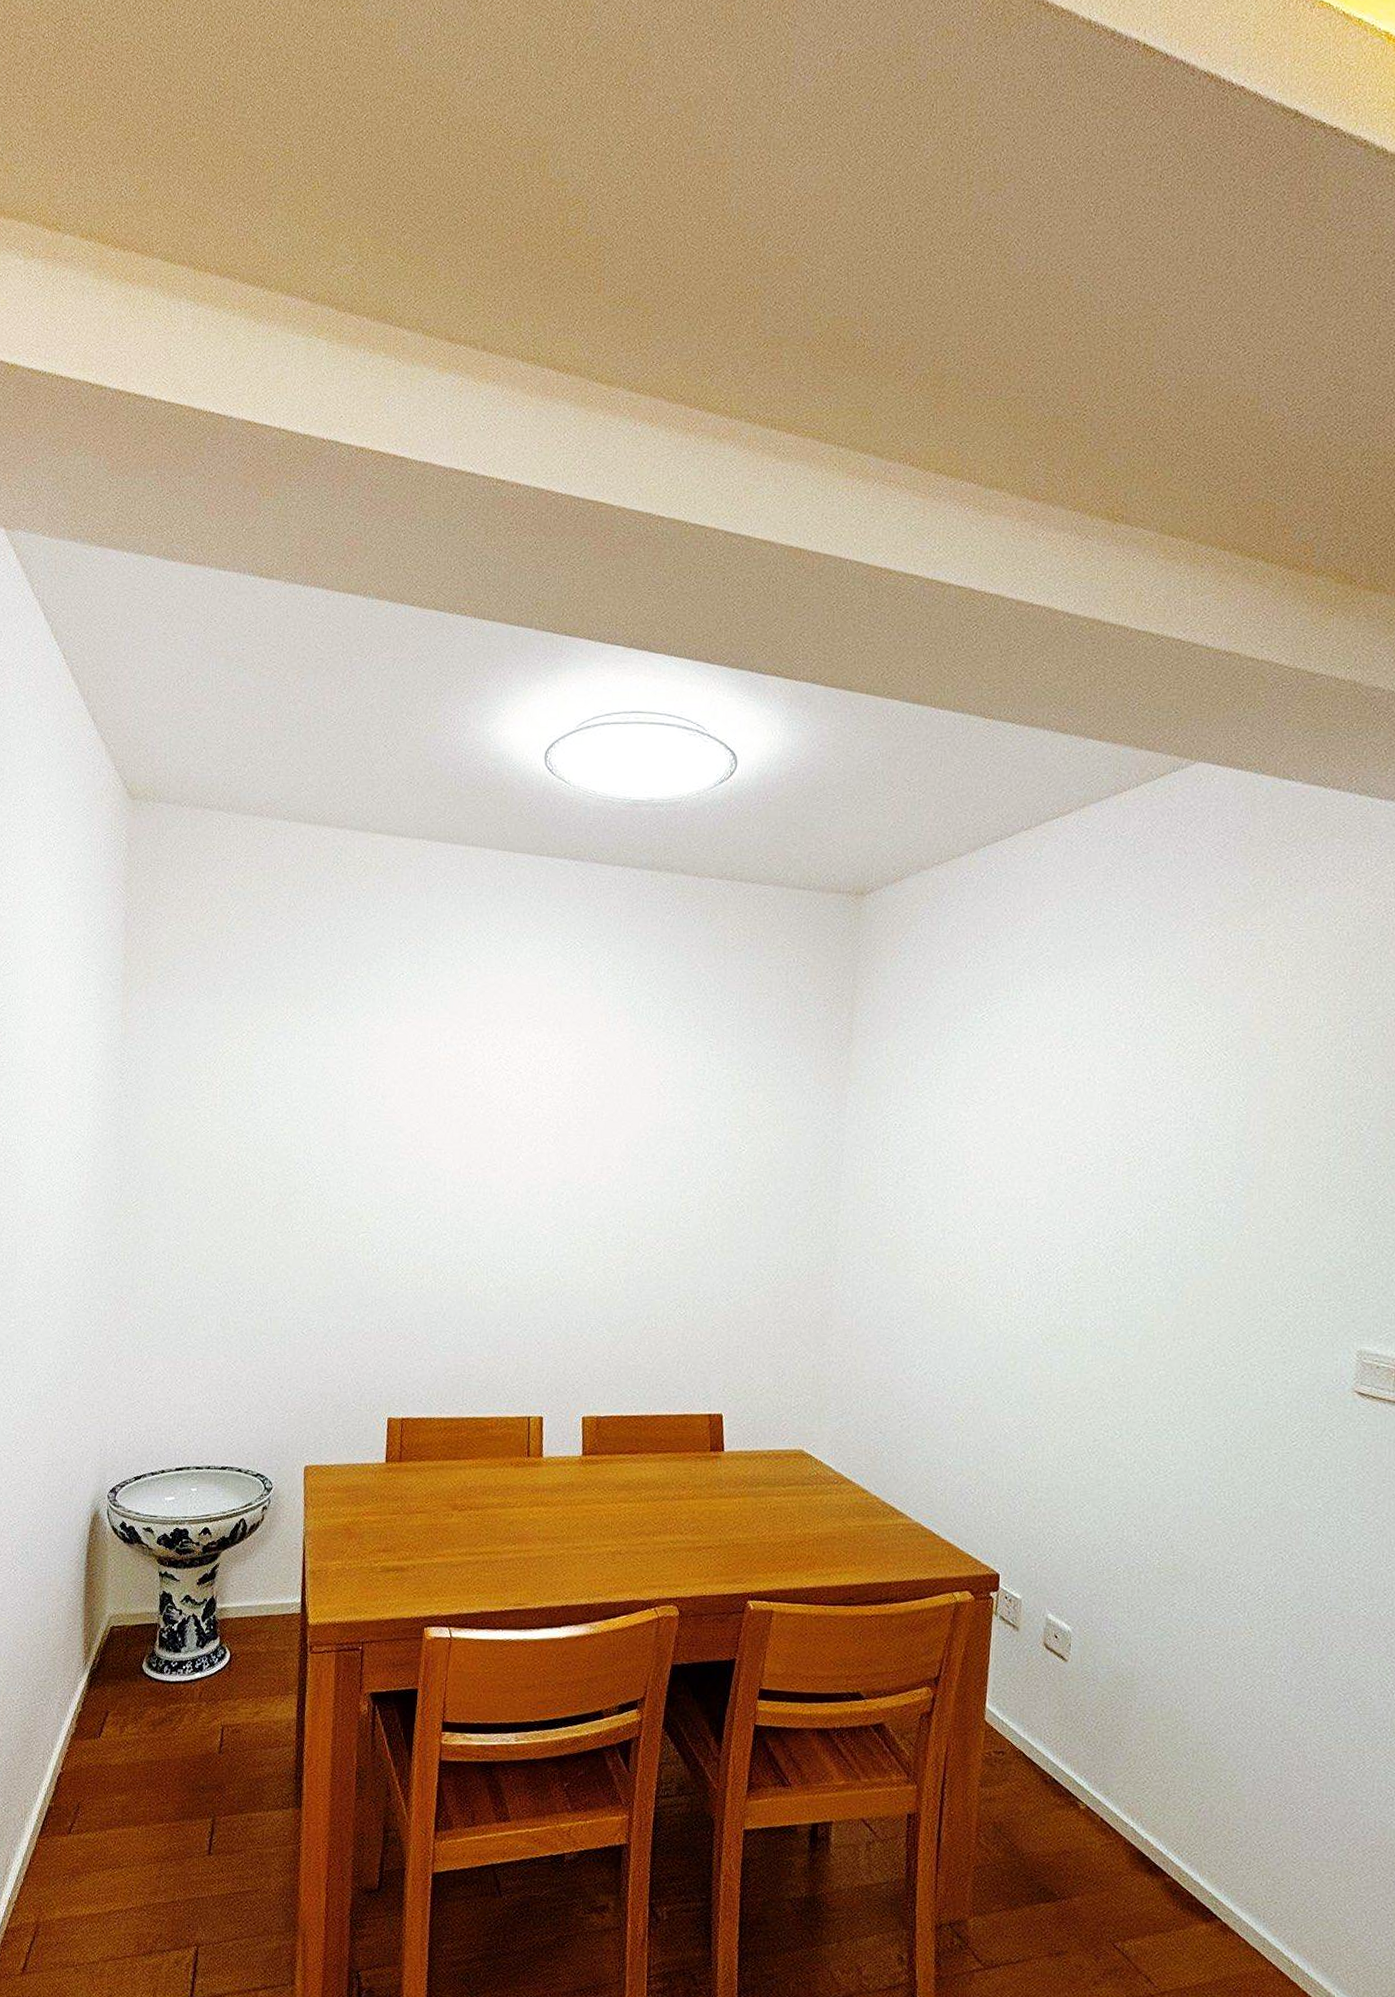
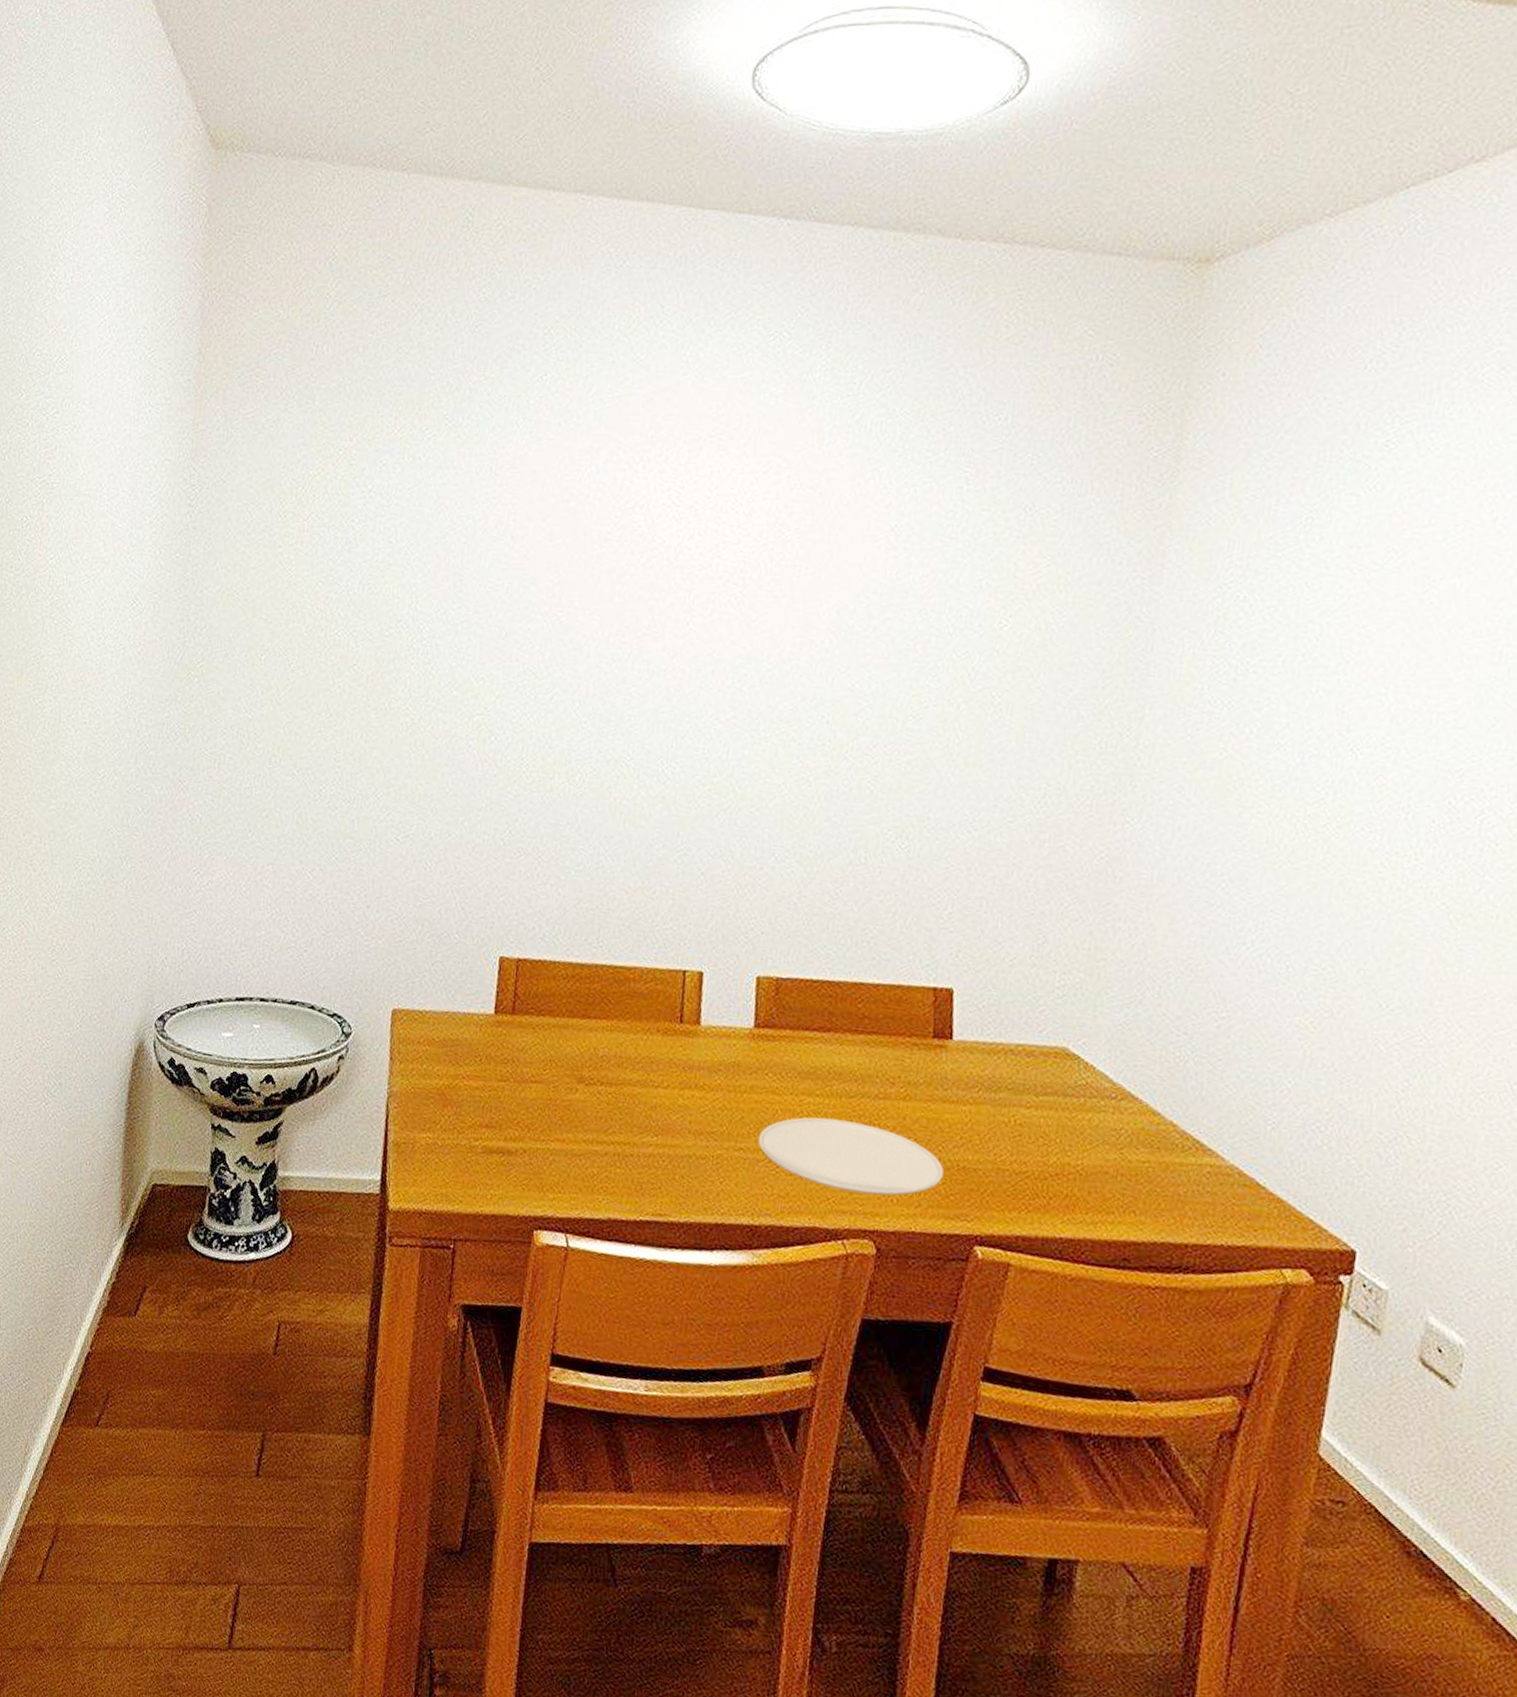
plate: none [589,1518,723,1572] -> present [758,1117,944,1197]

